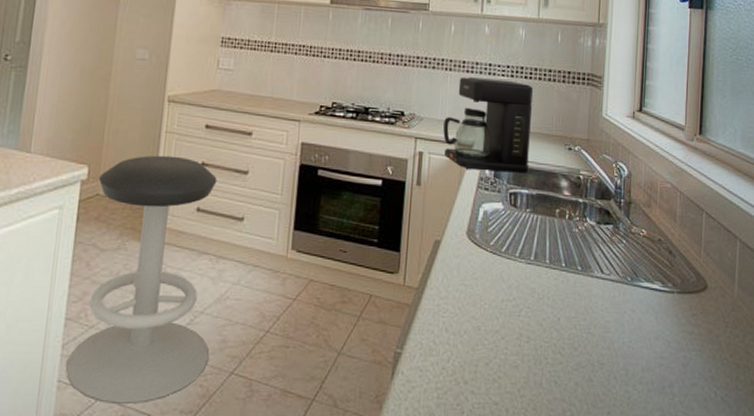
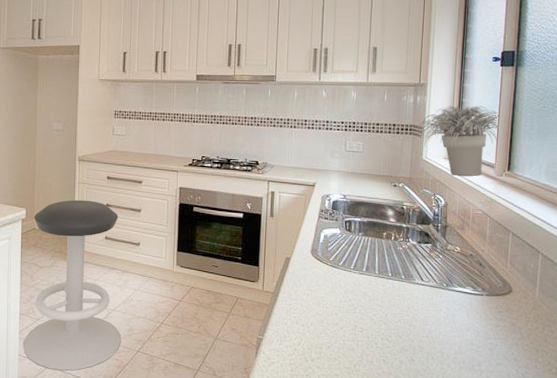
coffee maker: present [443,77,533,173] -> none [290,132,364,206]
potted plant: none [596,51,690,140] -> present [418,105,501,176]

